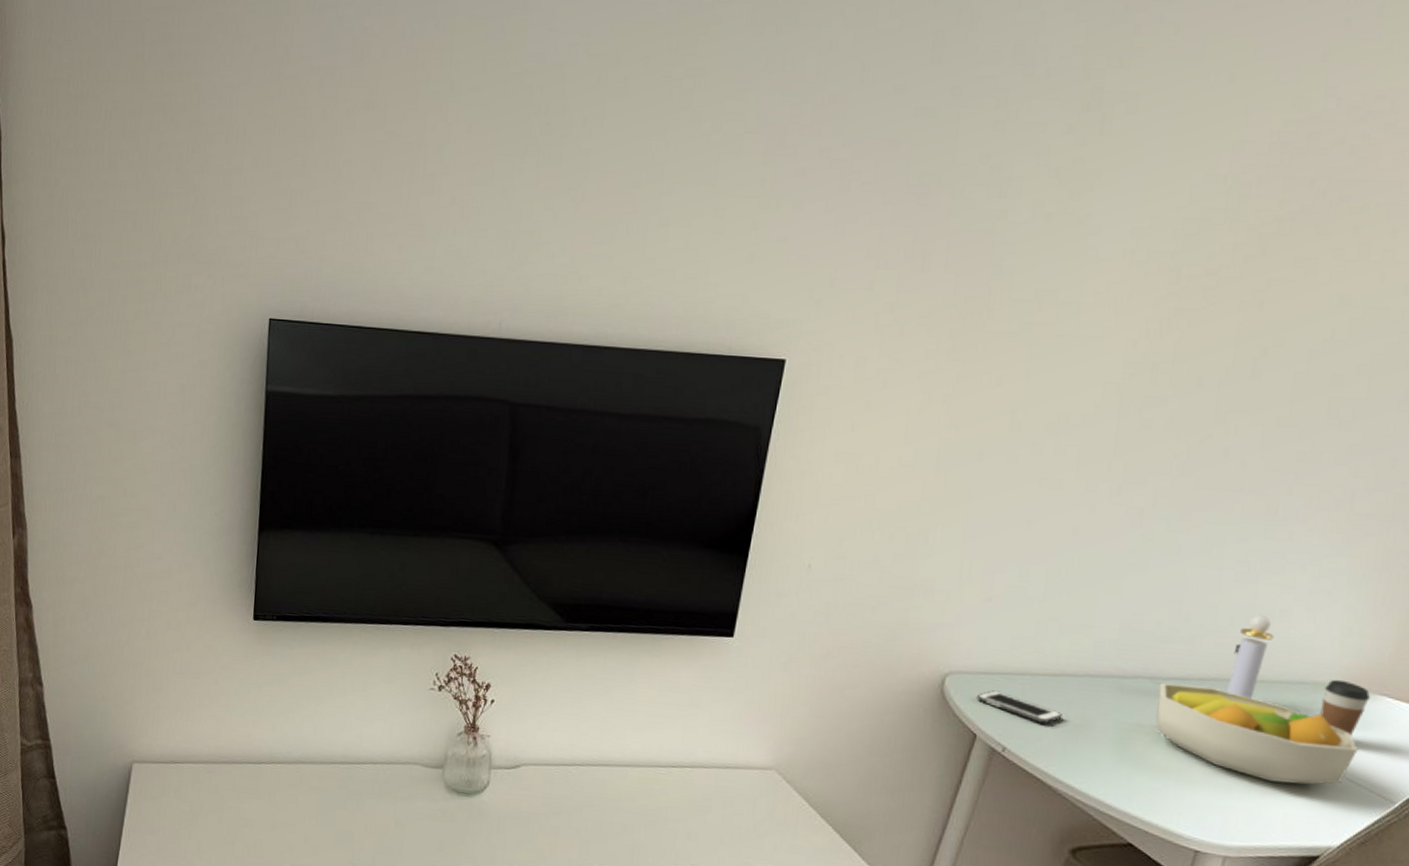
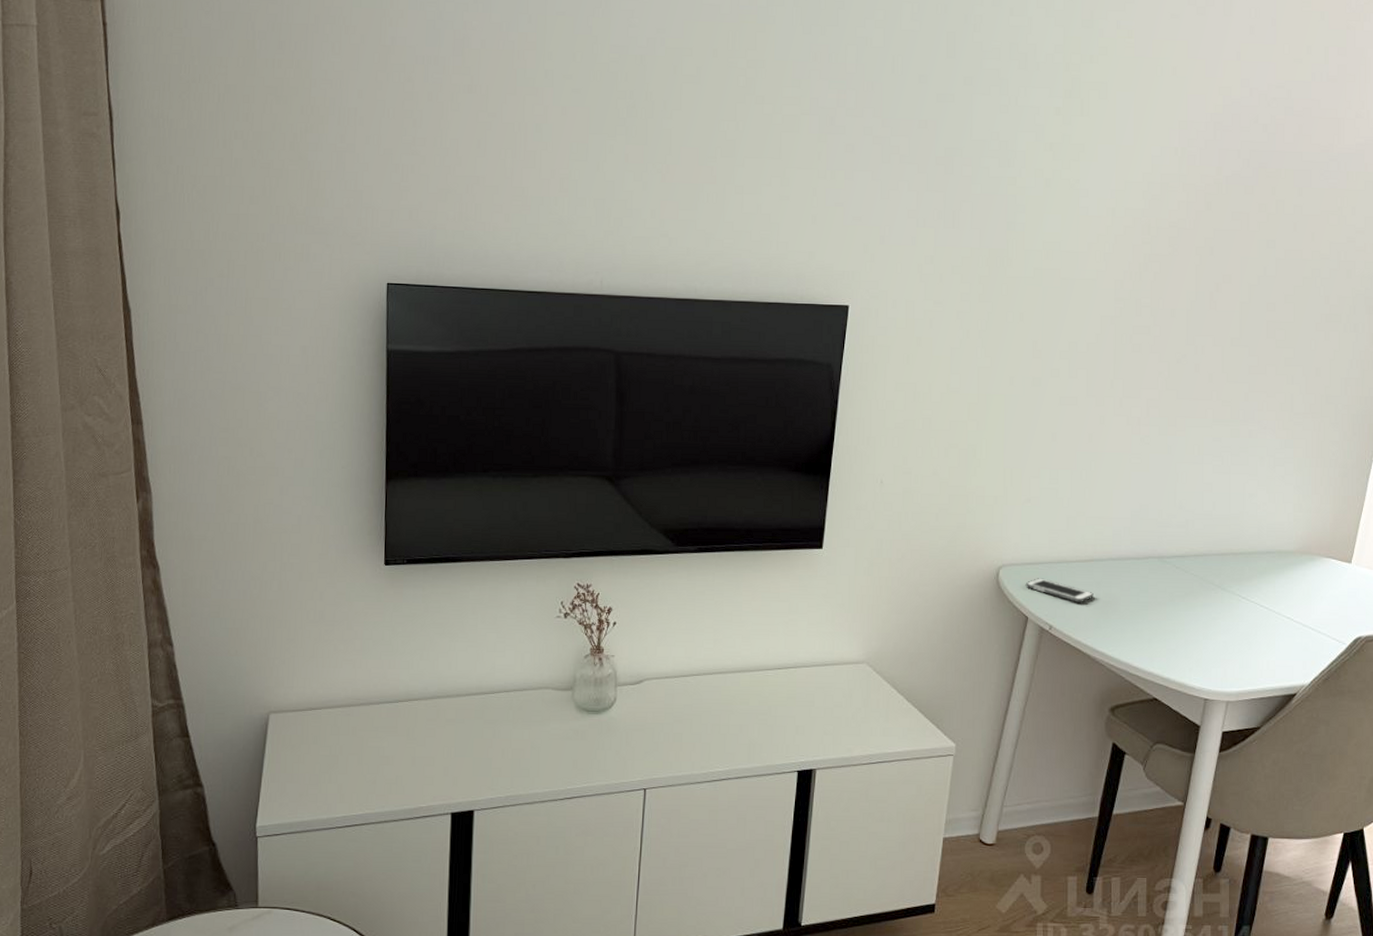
fruit bowl: present [1156,682,1359,785] -> none [1165,560,1316,636]
perfume bottle: present [1226,614,1274,699] -> none [1215,498,1246,569]
coffee cup: present [1320,679,1371,736] -> none [1285,547,1320,593]

